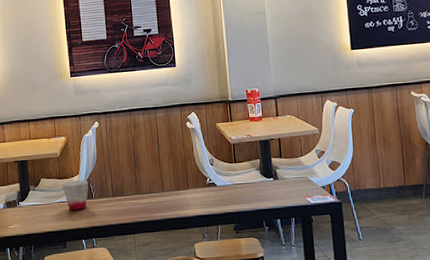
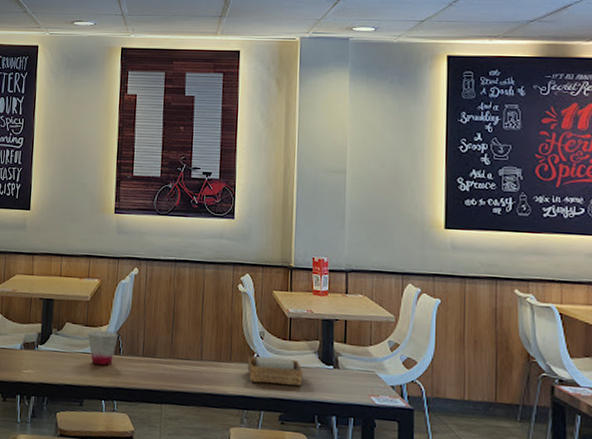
napkin holder: none [202,178,250,203] -> present [247,356,303,386]

